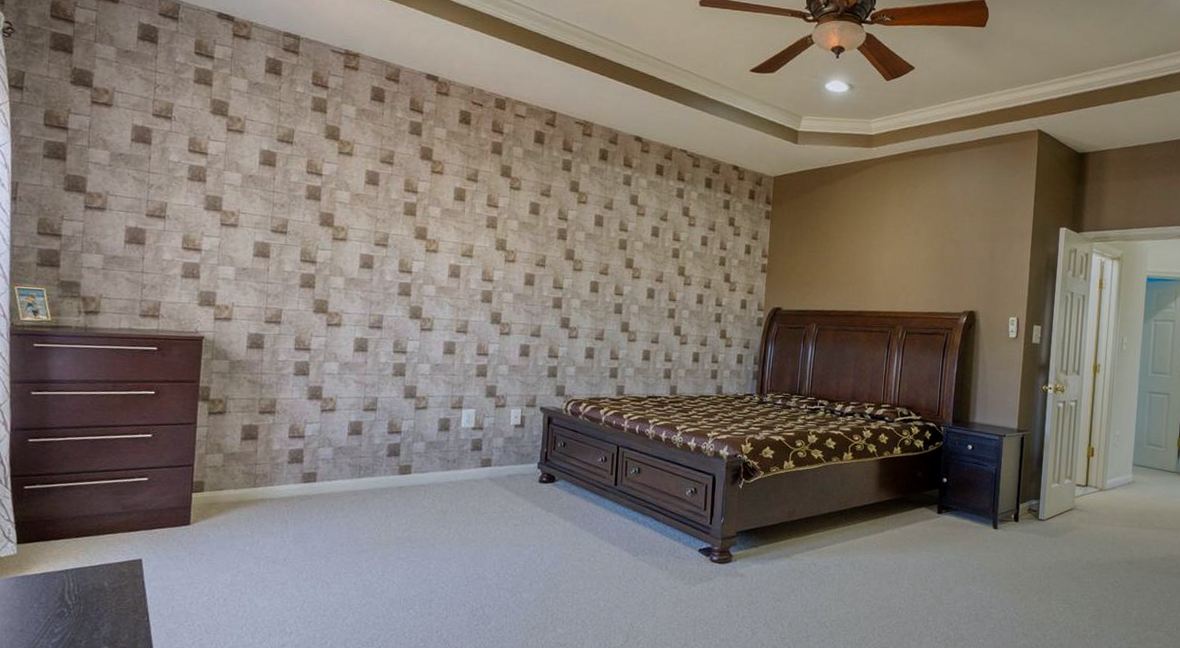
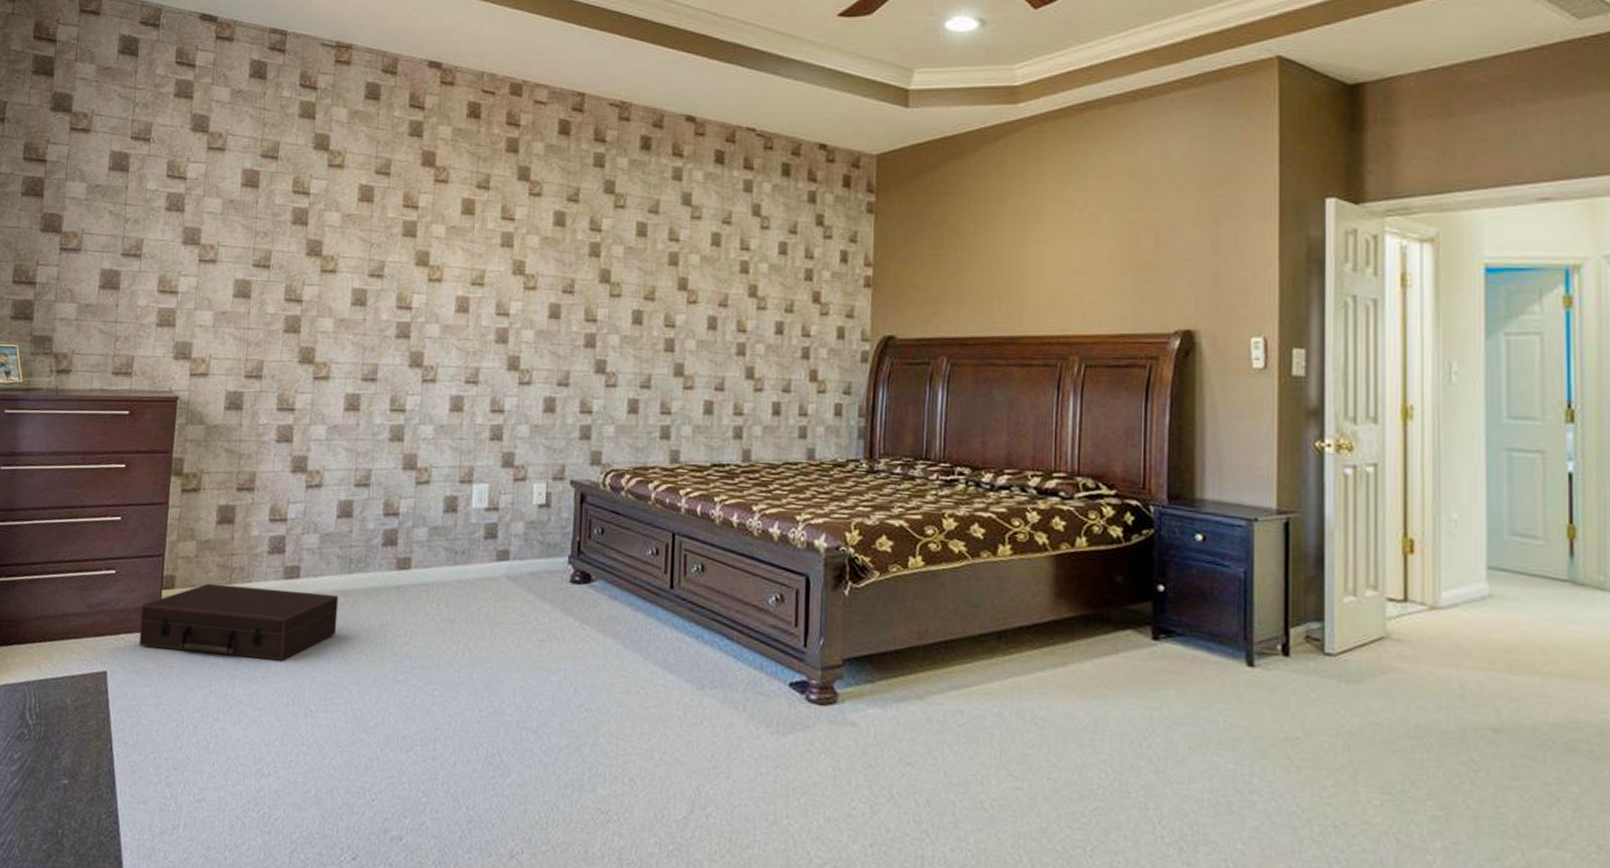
suitcase: none [171,487,350,546] -> present [138,583,339,661]

